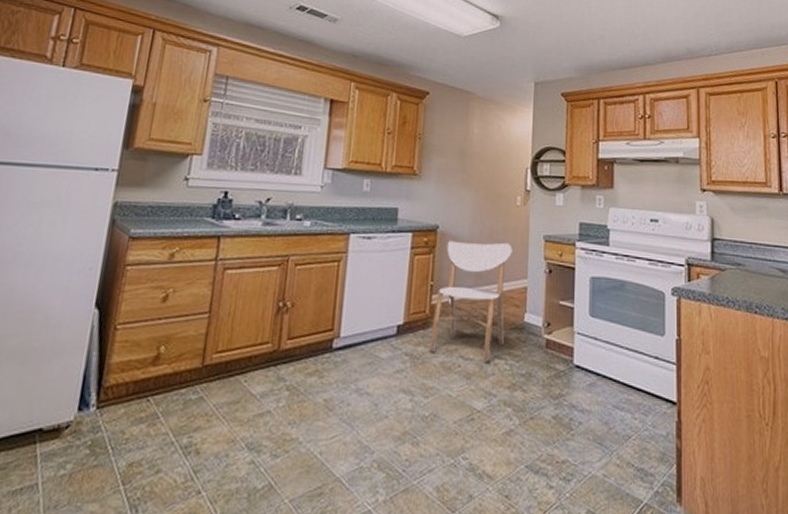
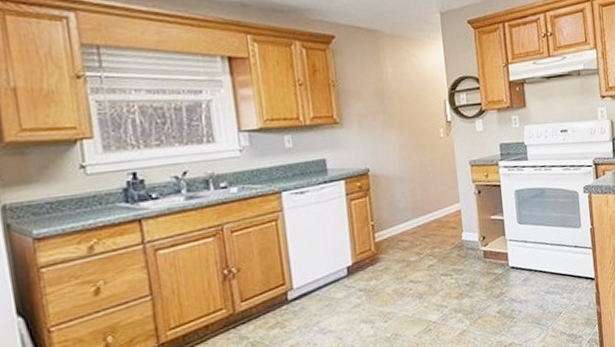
dining chair: present [429,240,513,362] -> none [379,173,447,284]

